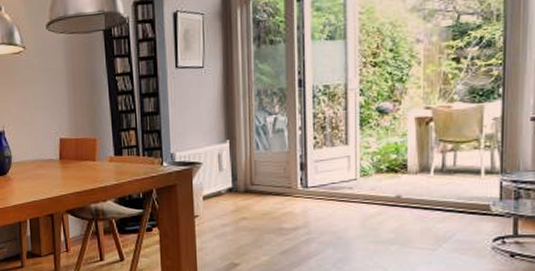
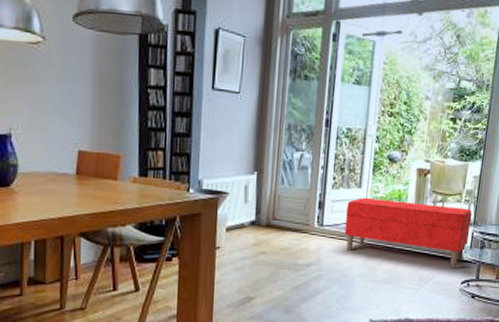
bench: none [333,154,498,224] -> present [344,197,473,269]

